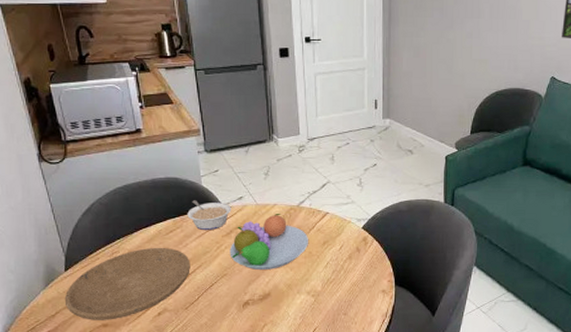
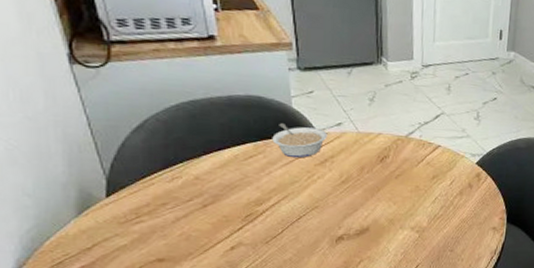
plate: present [64,247,191,320] -> none [105,173,274,254]
fruit bowl: present [229,213,308,271] -> none [323,142,416,204]

